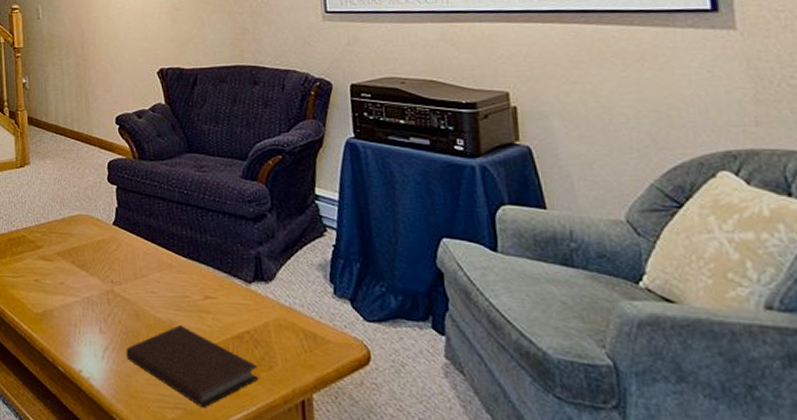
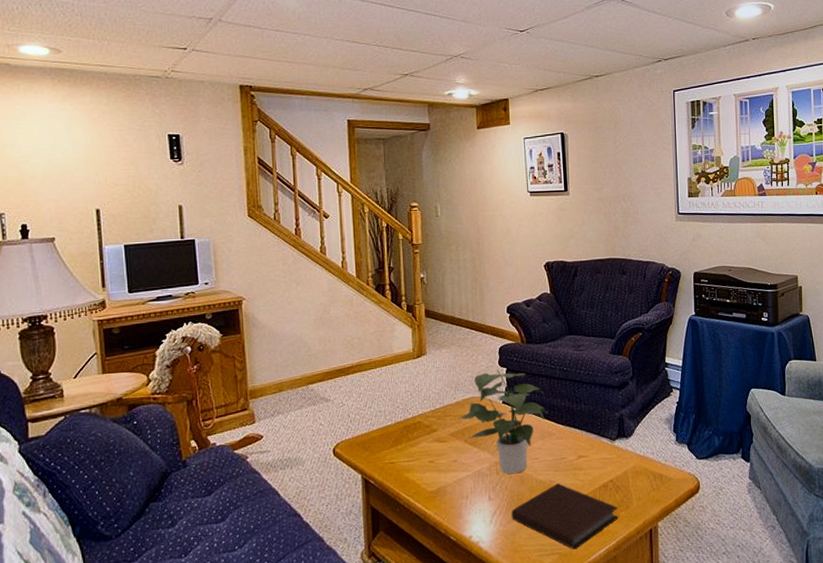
potted plant: none [64,186,167,307] -> present [457,369,548,474]

